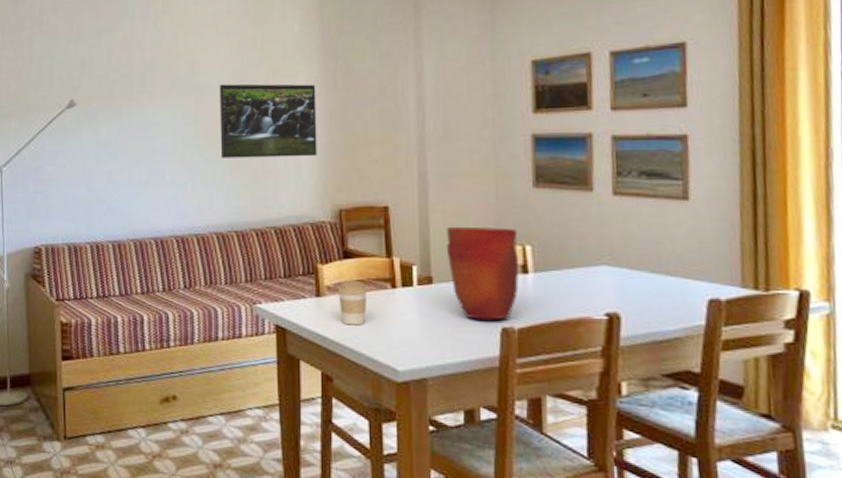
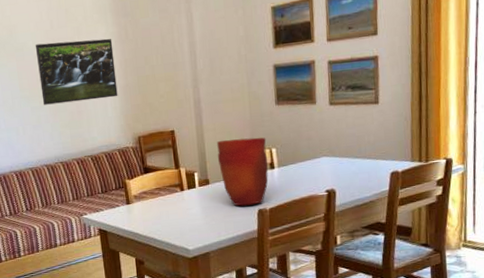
coffee cup: present [338,280,368,326] -> none [142,188,164,222]

